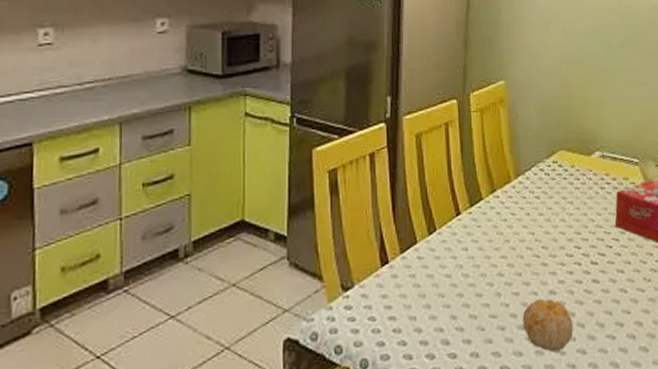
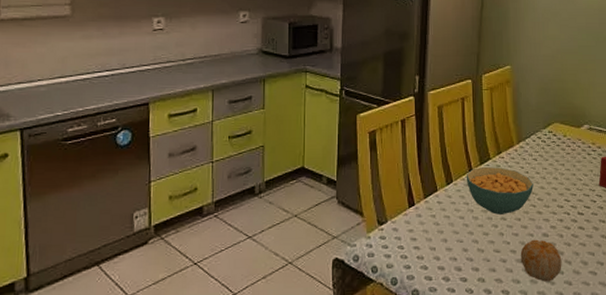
cereal bowl: none [452,208,536,270] -> present [466,166,533,215]

